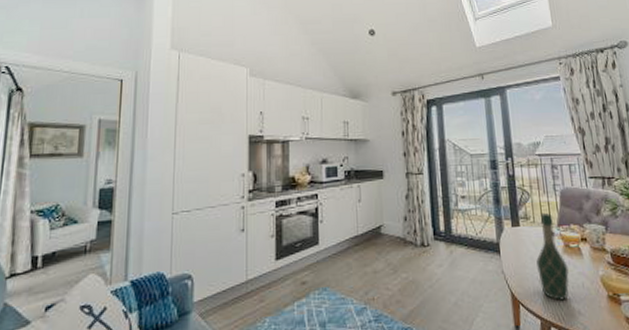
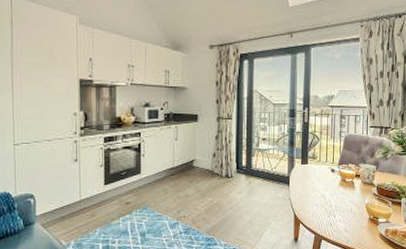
wine bottle: present [536,213,569,301] -> none [317,155,342,221]

